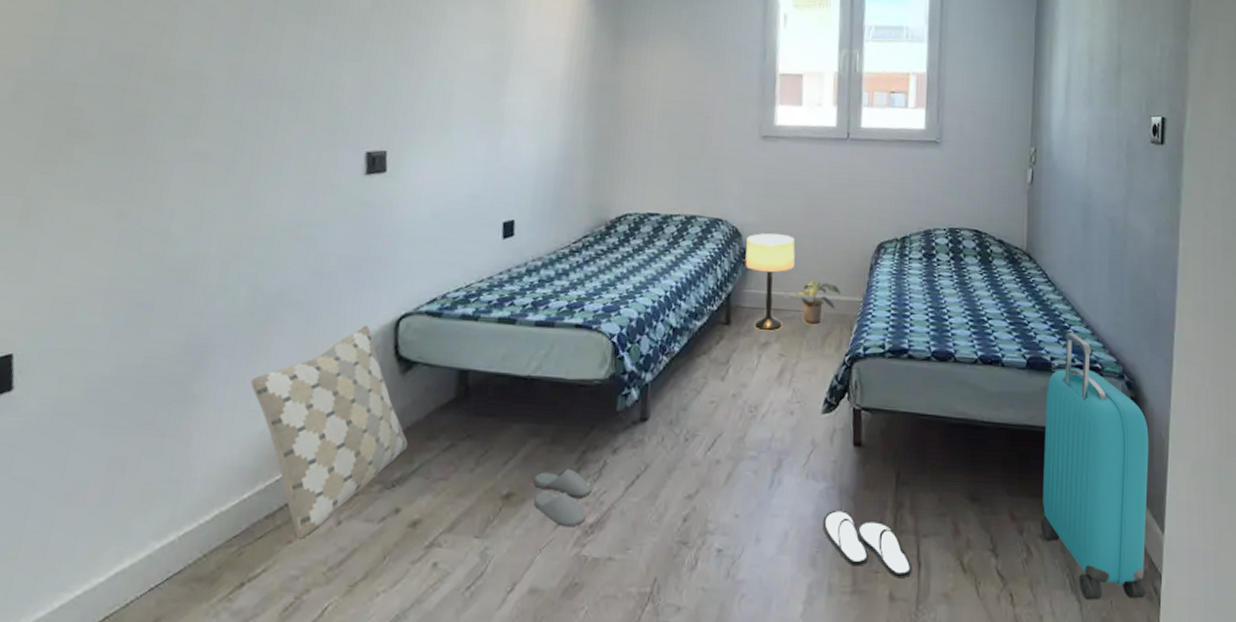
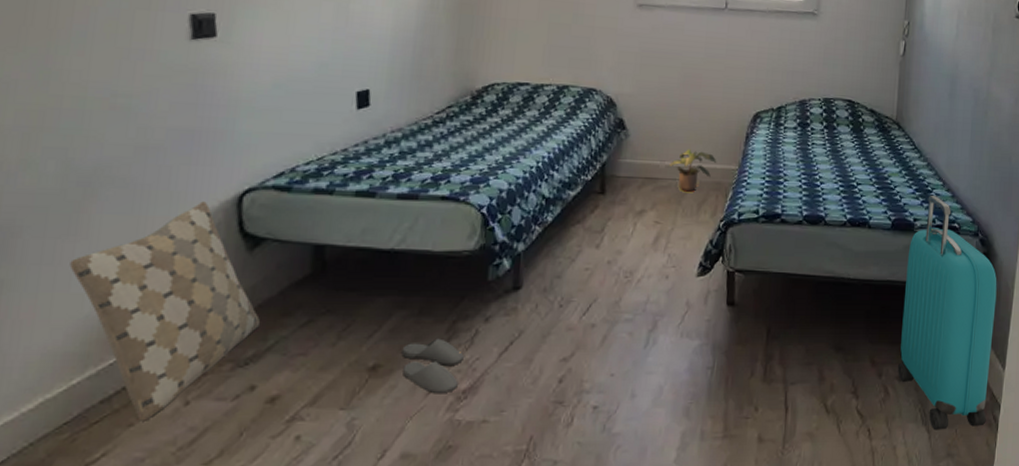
table lamp: present [745,233,796,330] -> none [620,103,672,199]
slippers: present [823,509,913,577] -> none [696,364,780,421]

